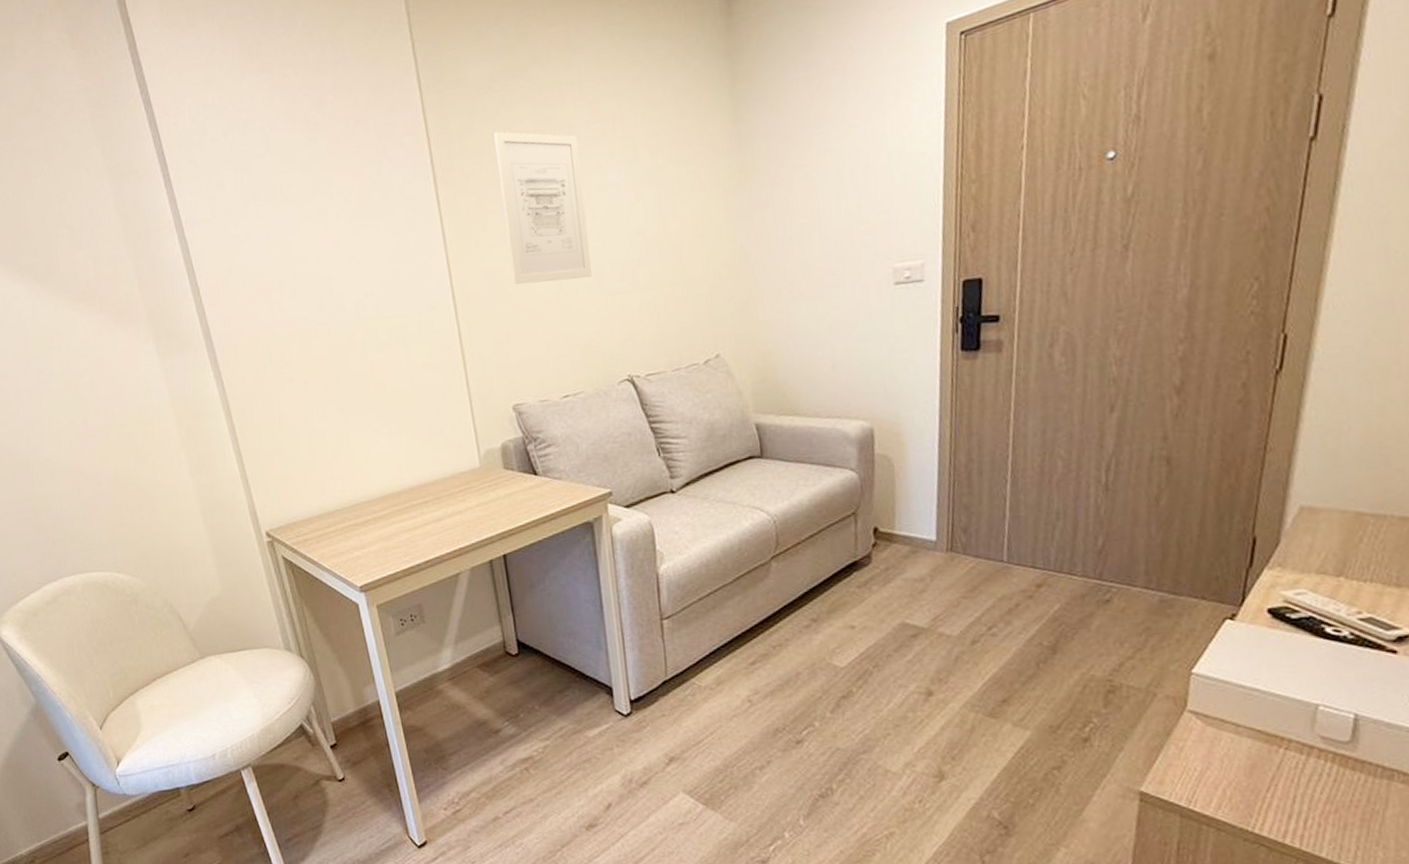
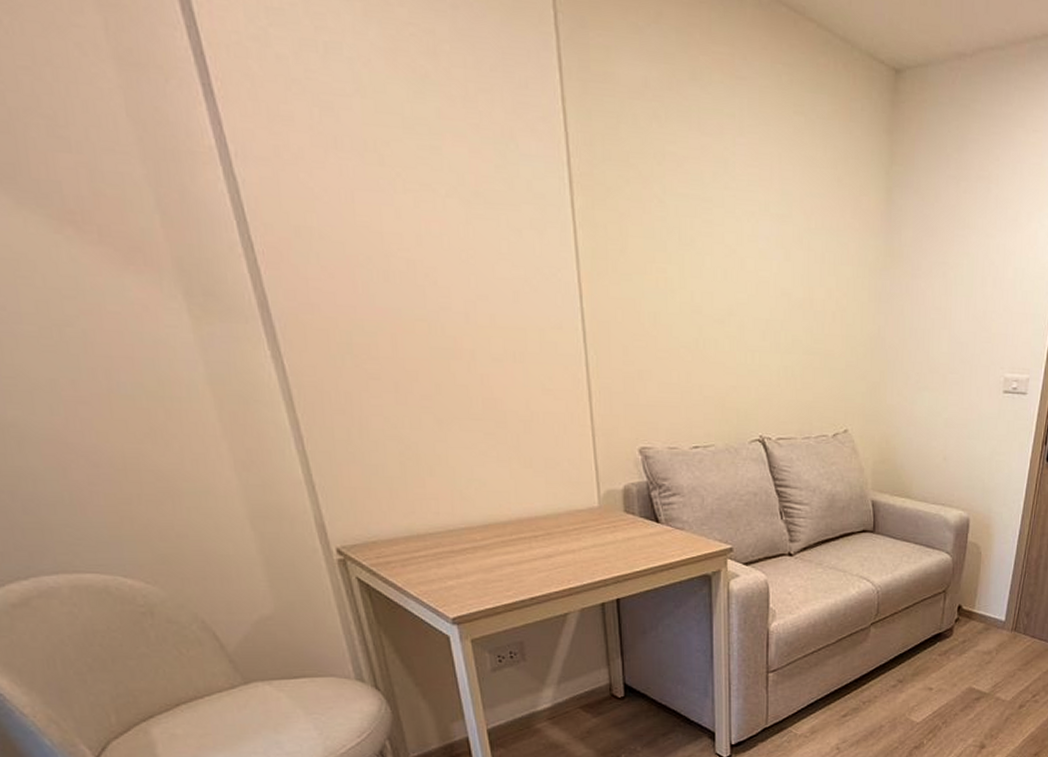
wall art: present [494,131,592,285] -> none [643,146,733,330]

